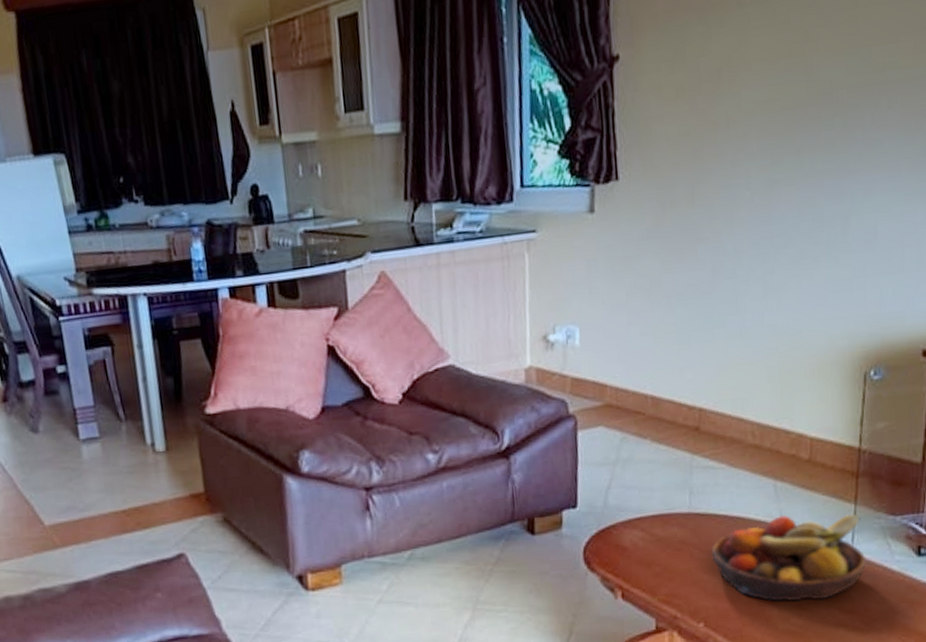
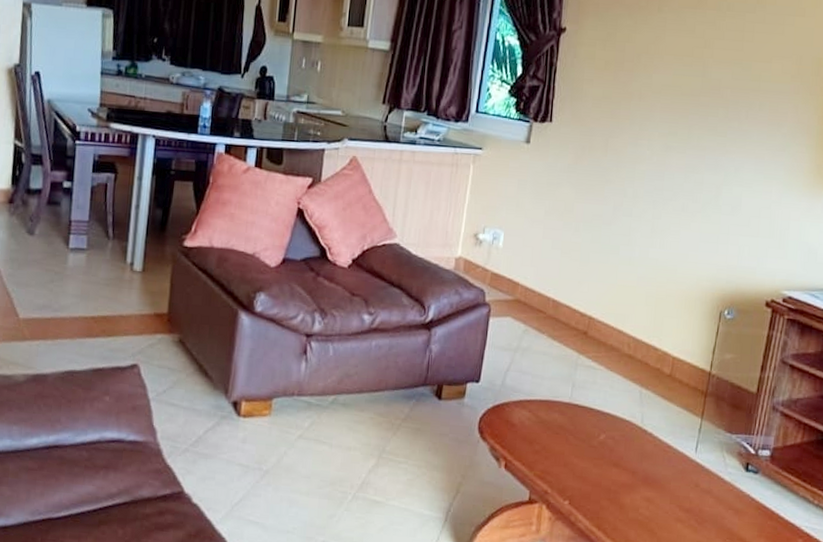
fruit bowl: present [711,513,866,602] -> none [583,418,705,497]

